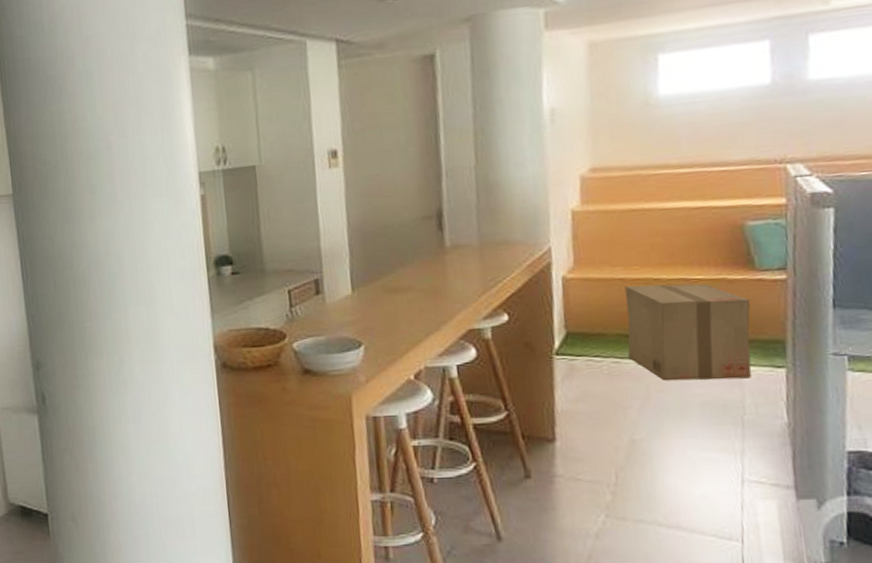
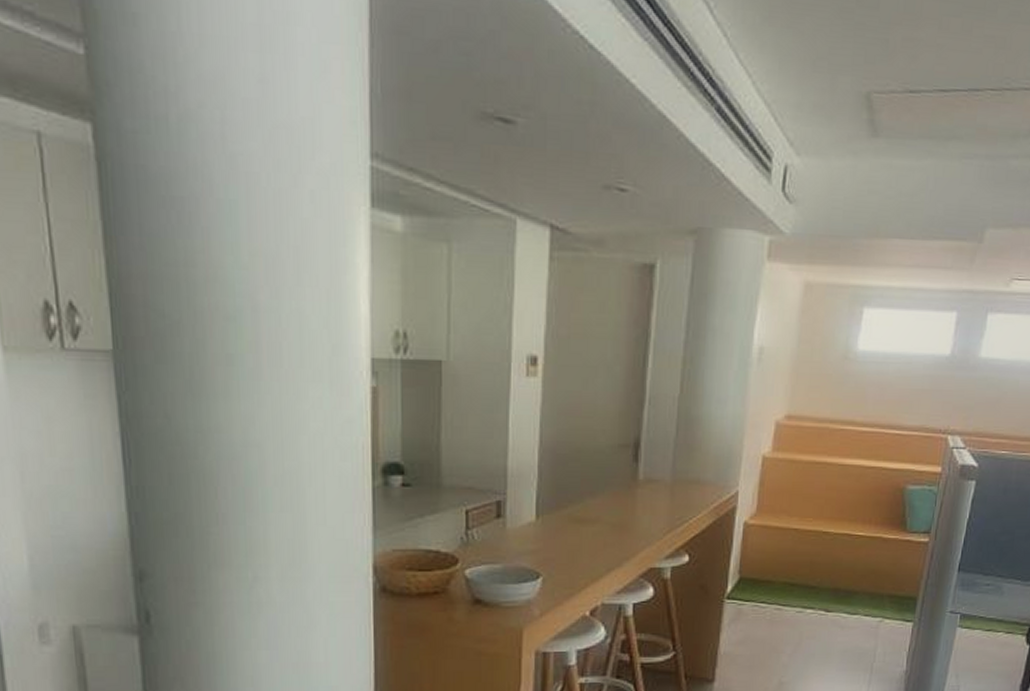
cardboard box: present [625,284,752,381] -> none [789,537,897,630]

